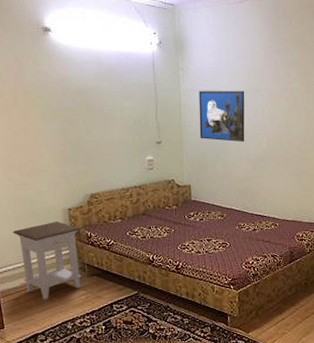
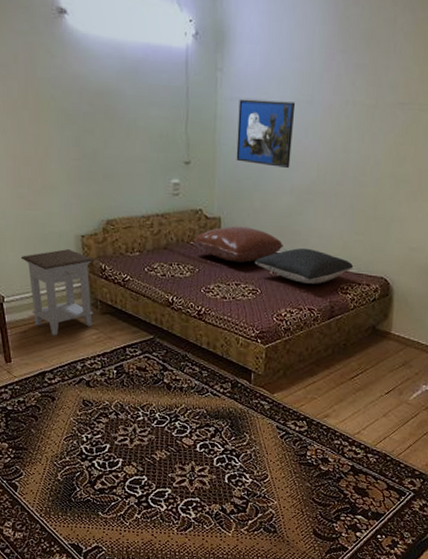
pillow: none [168,191,246,221] -> present [193,226,283,263]
pillow: none [222,205,306,235] -> present [255,248,354,284]

